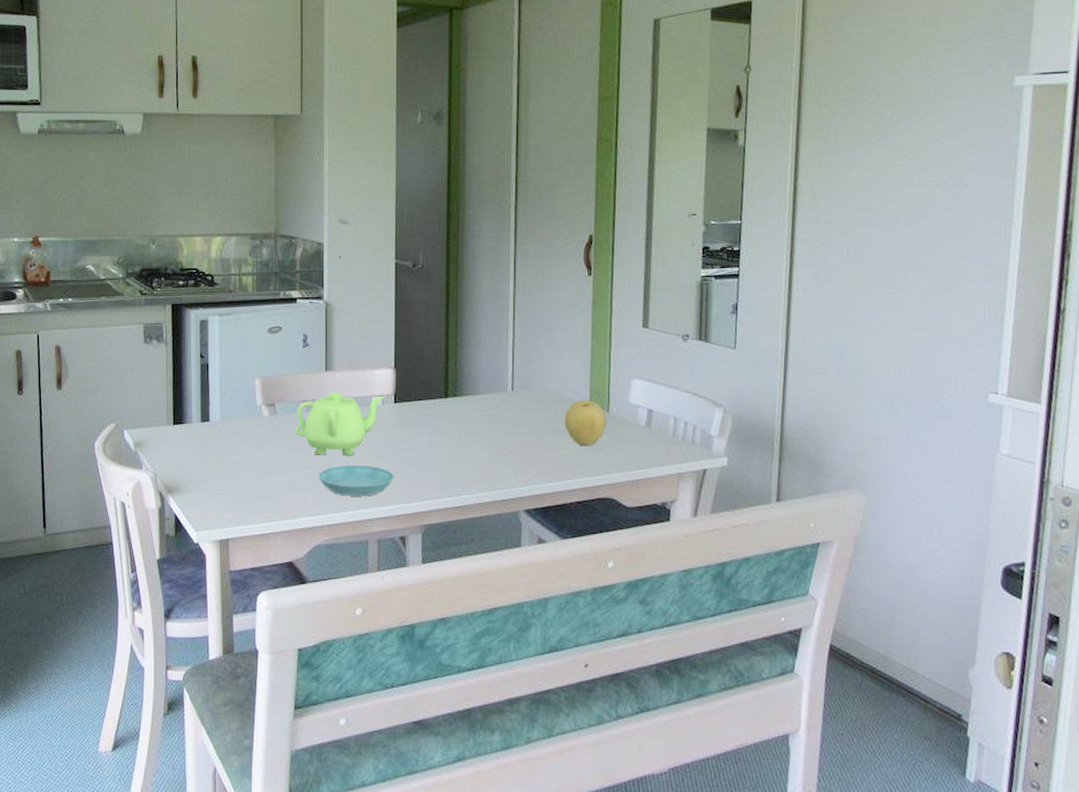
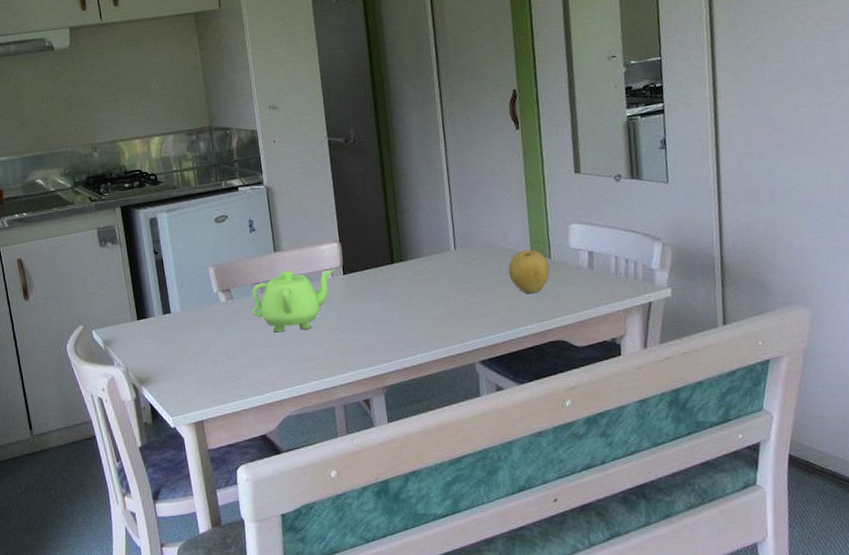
saucer: present [318,465,395,497] -> none [279,336,352,368]

